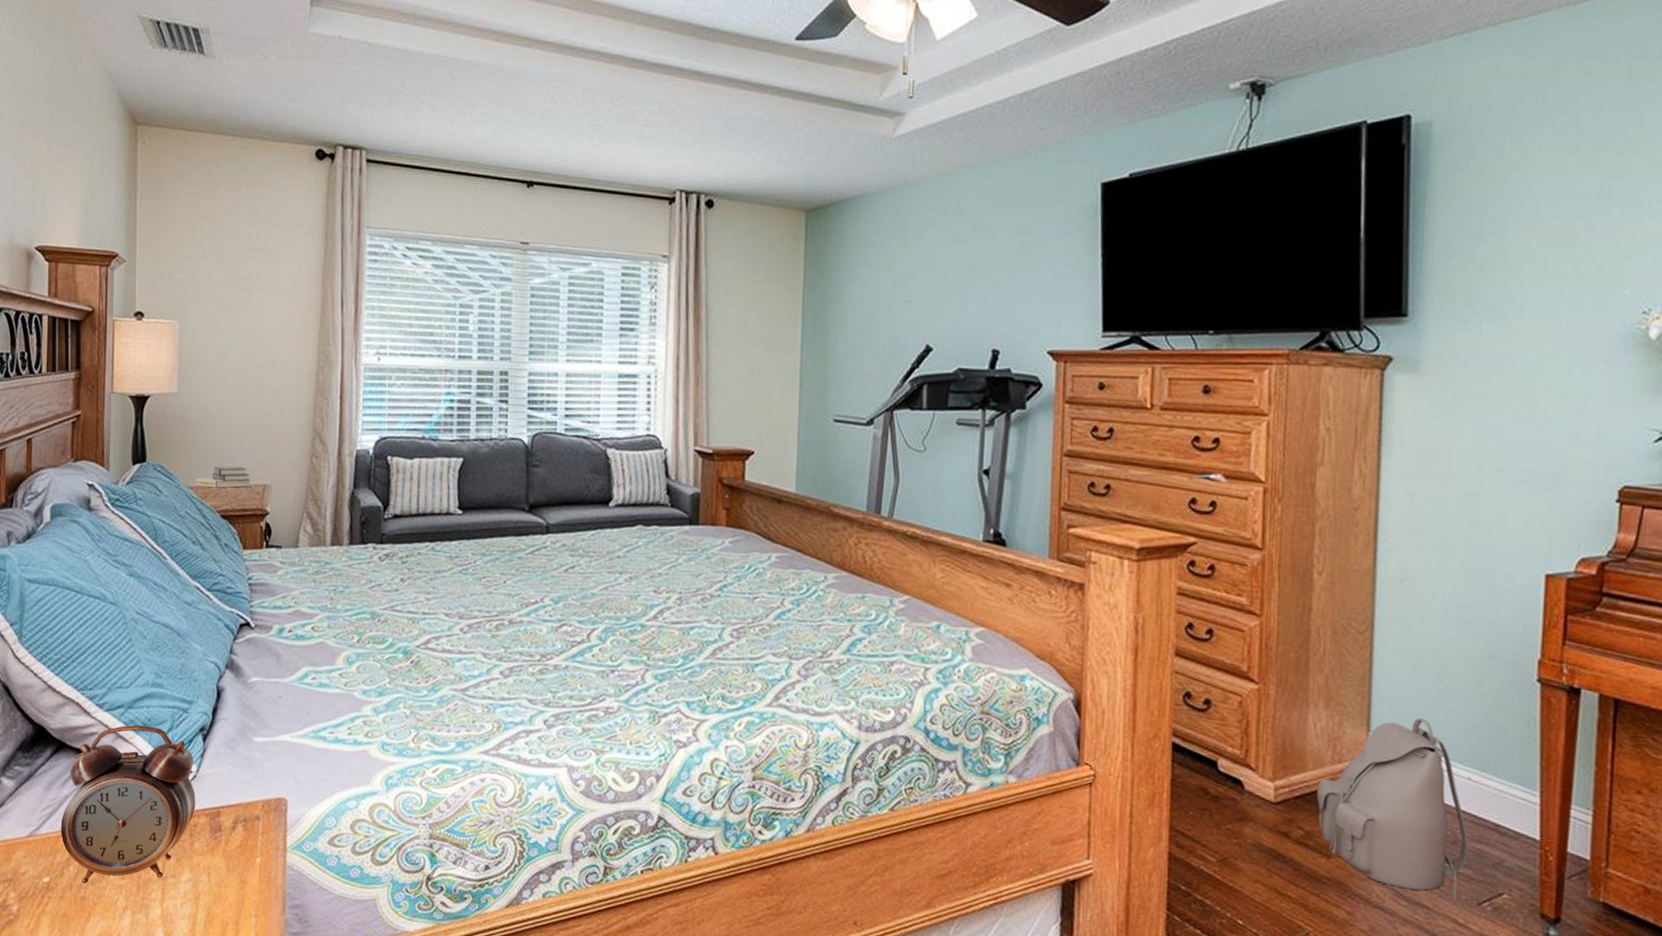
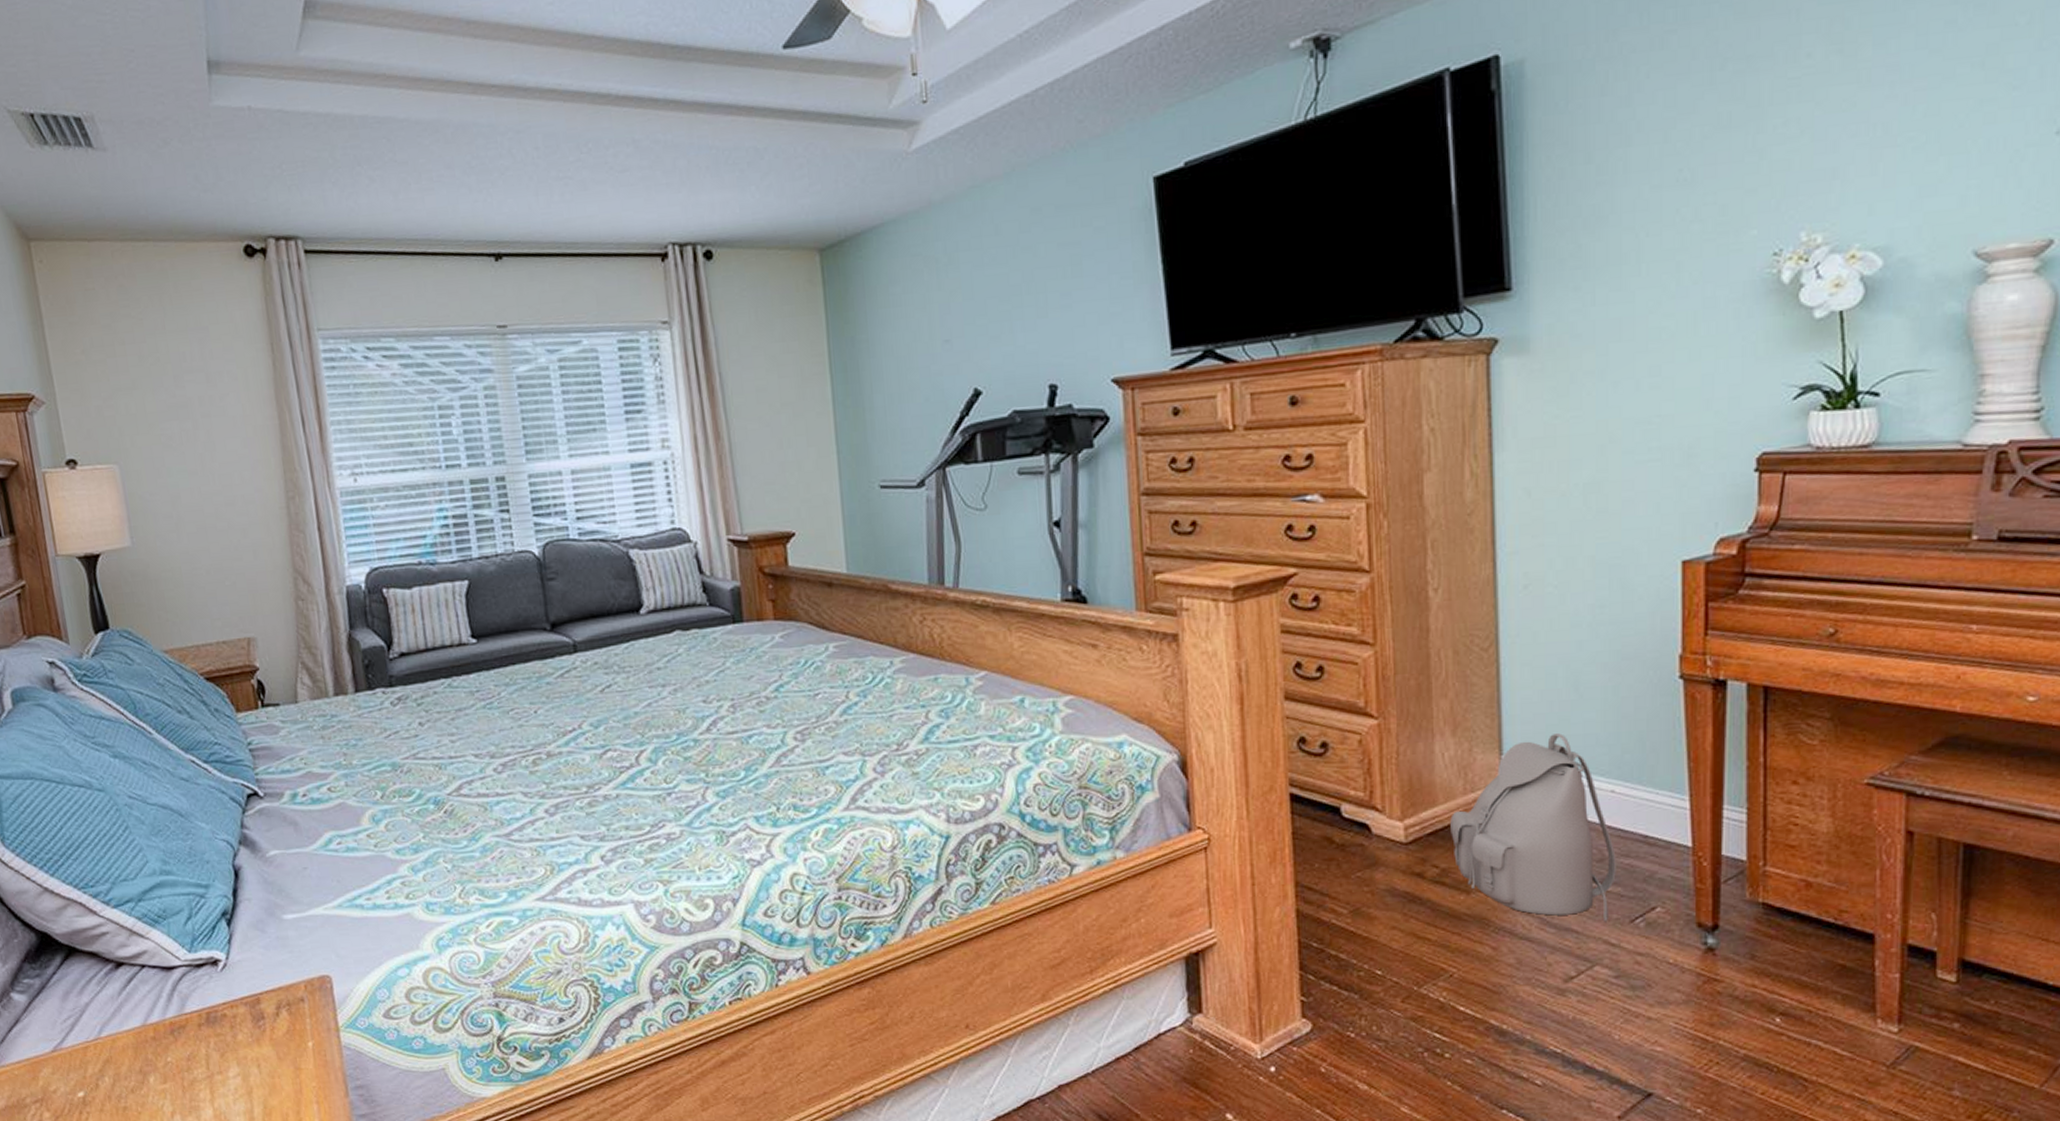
alarm clock: present [60,725,196,884] -> none [85,917,232,1094]
books: present [197,466,251,488] -> none [170,620,233,649]

